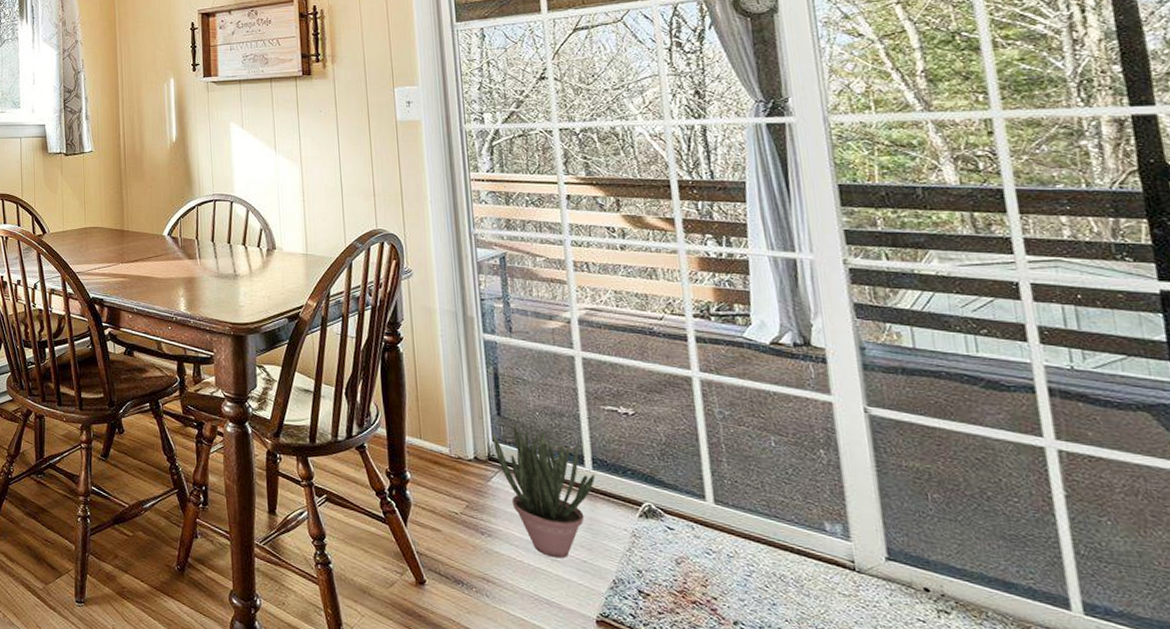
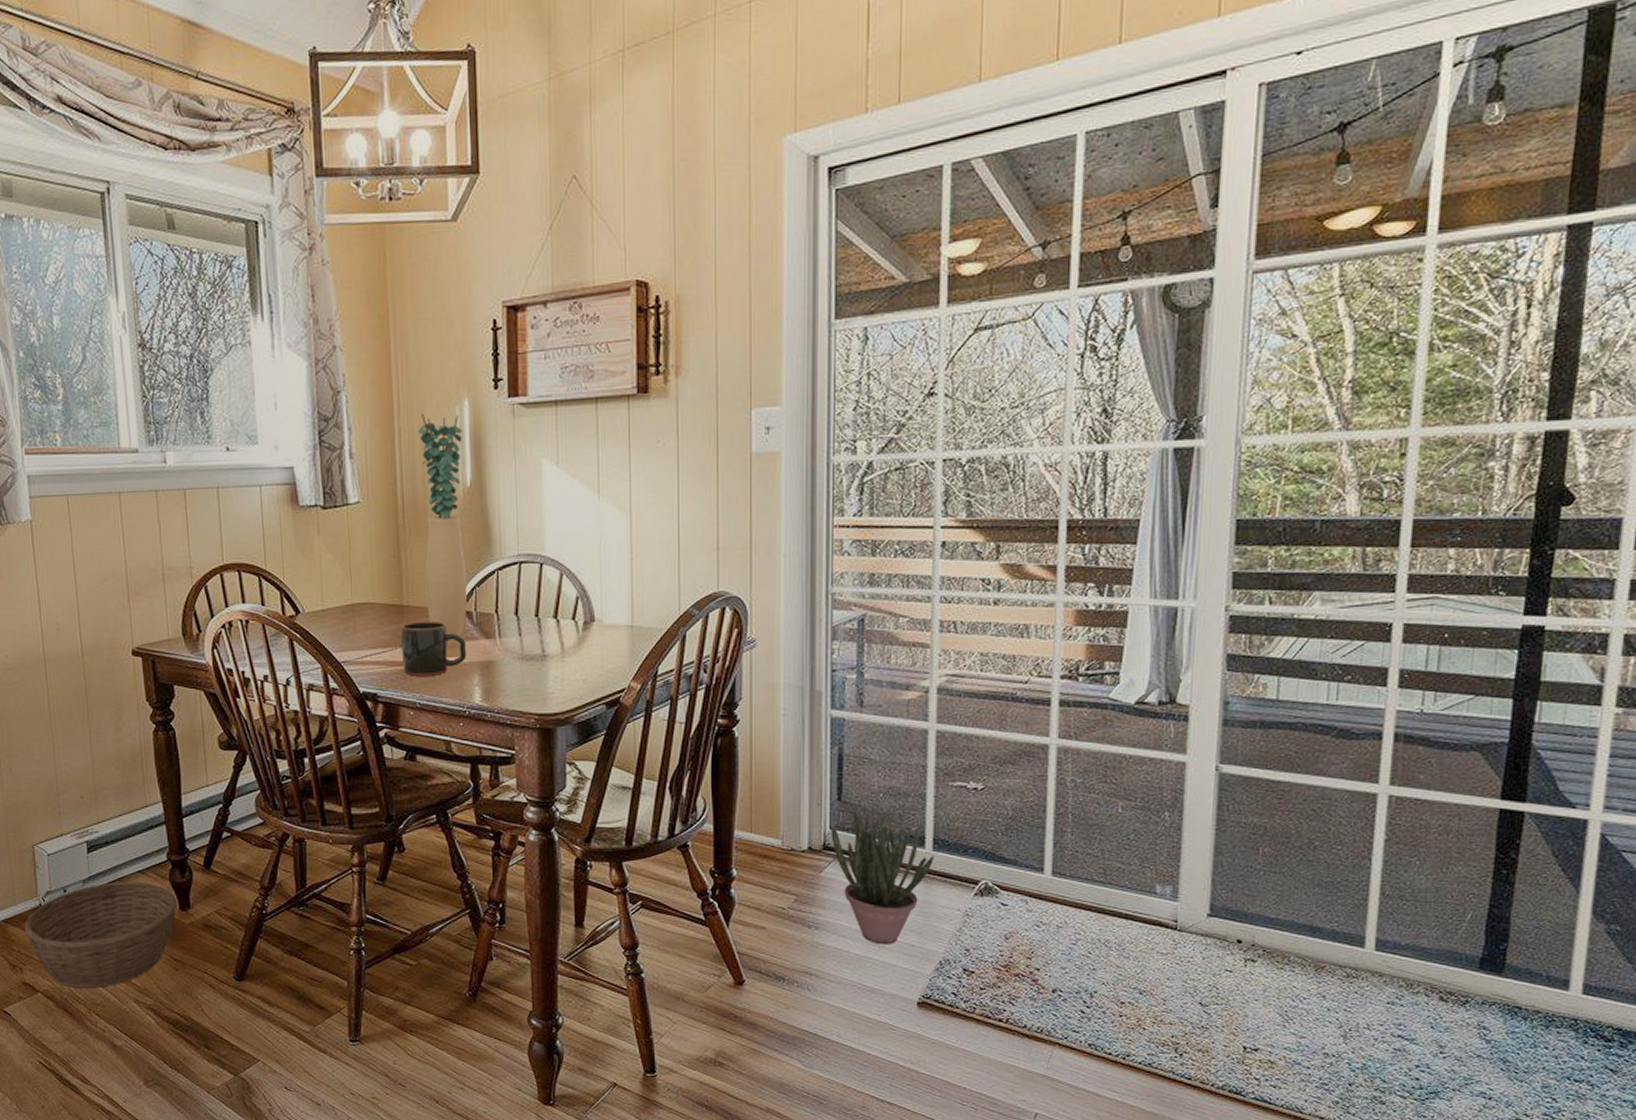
mug: none [122,243,174,287] -> present [400,620,467,676]
vase: none [136,88,174,273] -> present [418,413,468,658]

